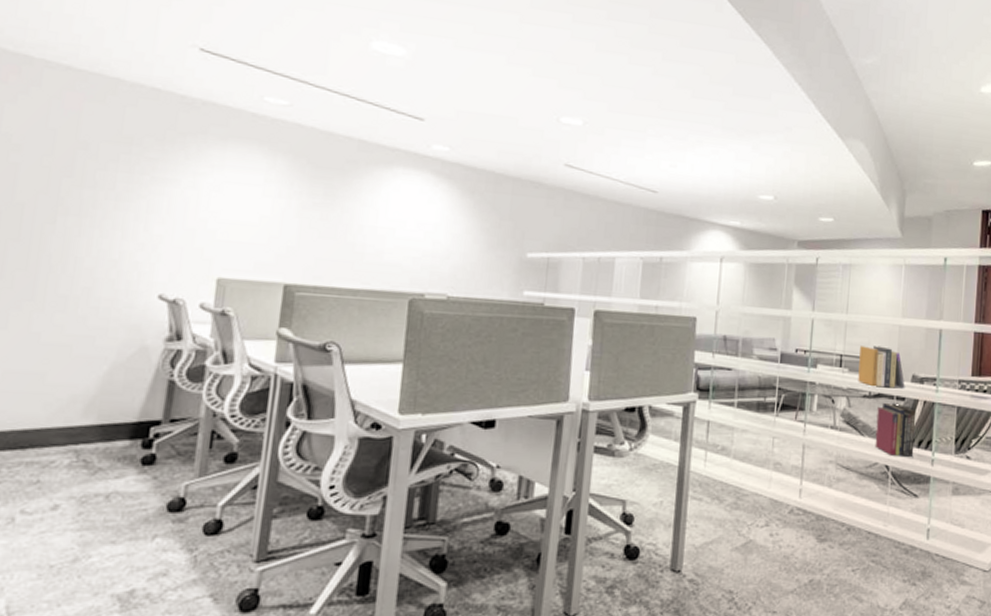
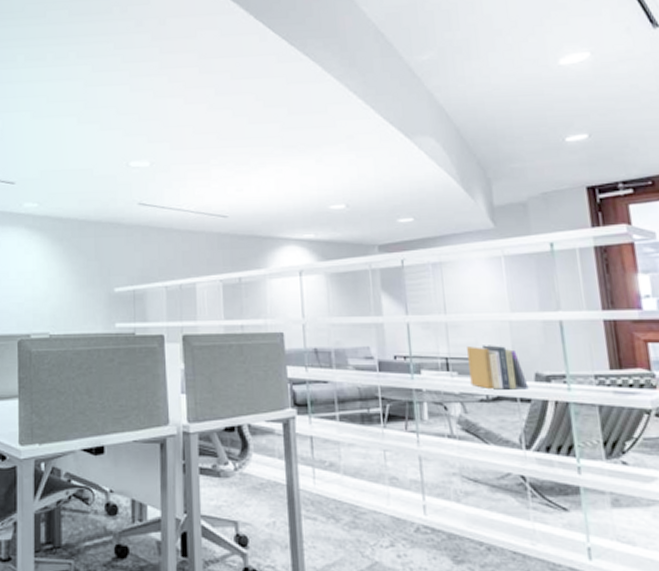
books: present [875,402,915,457] -> none [499,405,554,465]

